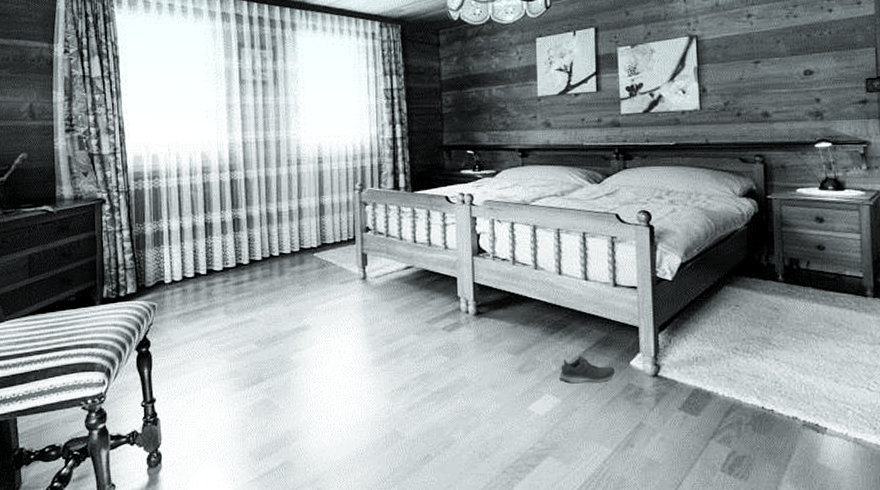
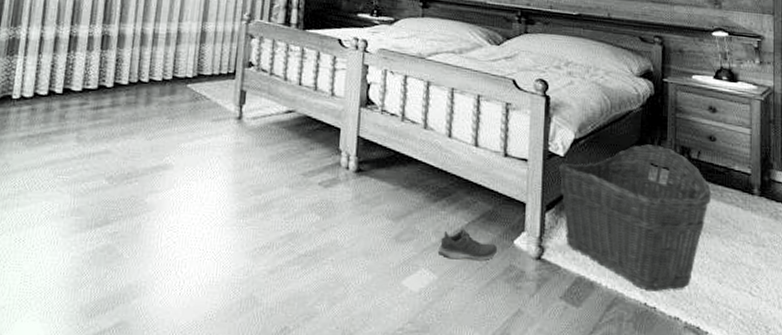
wicker basket: none [668,260,824,395] -> present [559,144,712,291]

